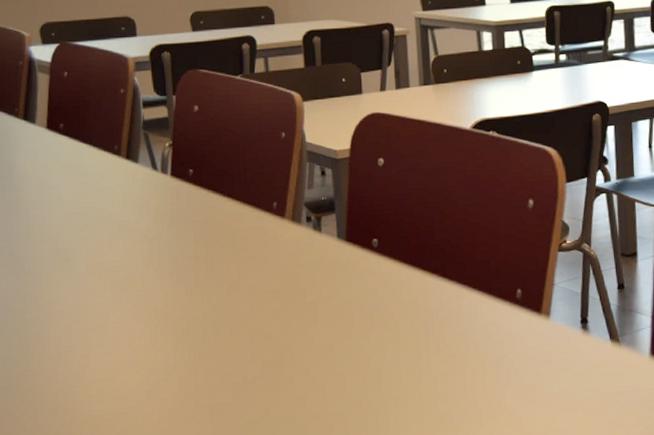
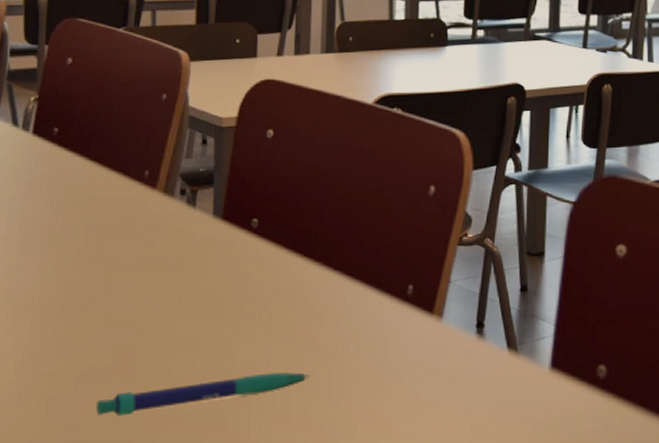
pen: none [253,372,437,419] -> present [96,372,311,416]

